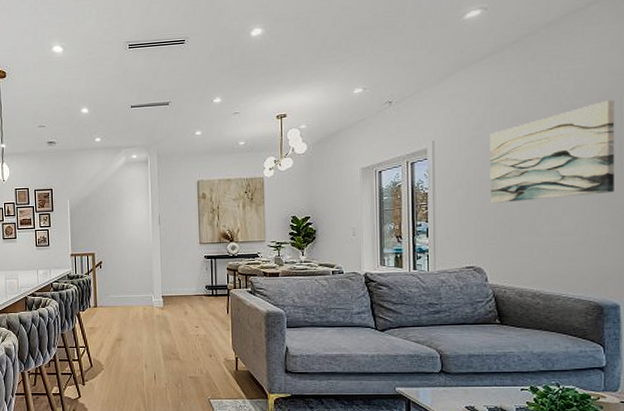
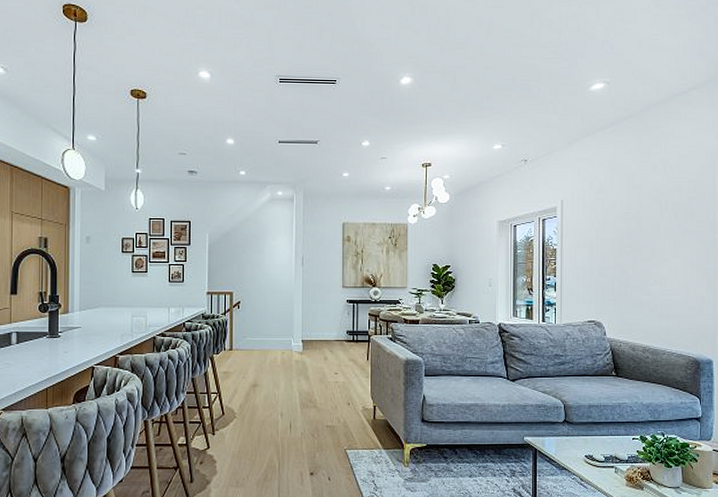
wall art: present [489,99,615,204] -> none [609,175,710,262]

